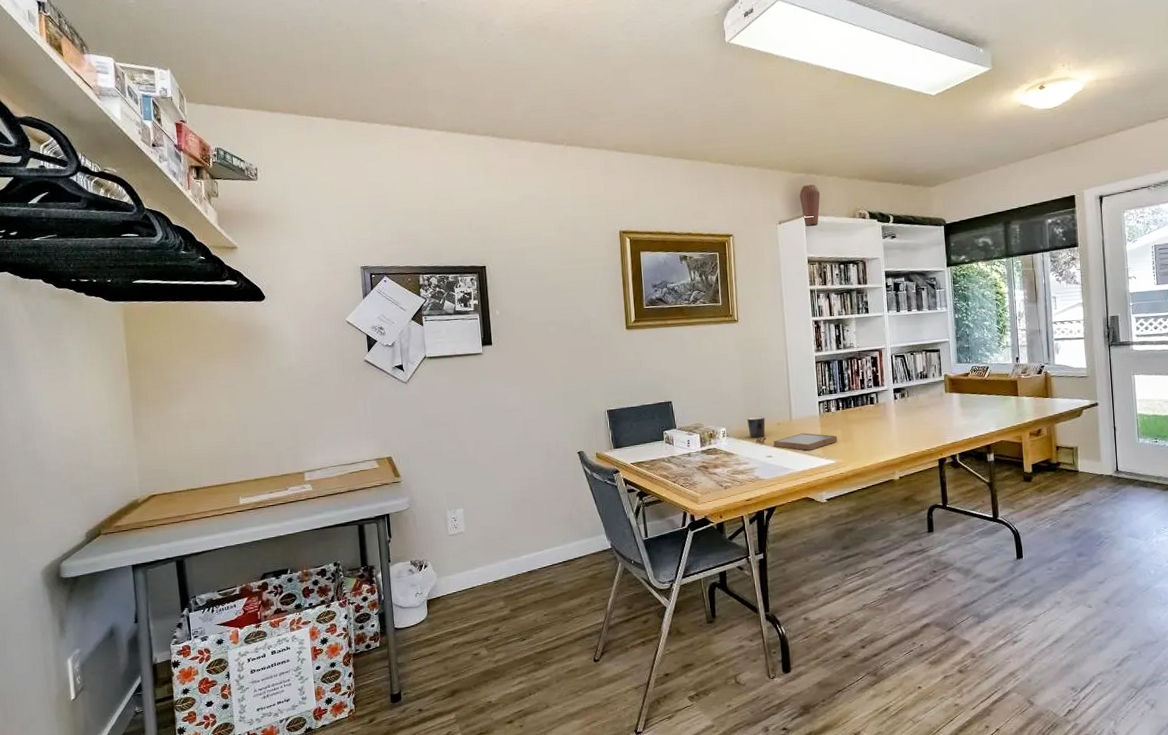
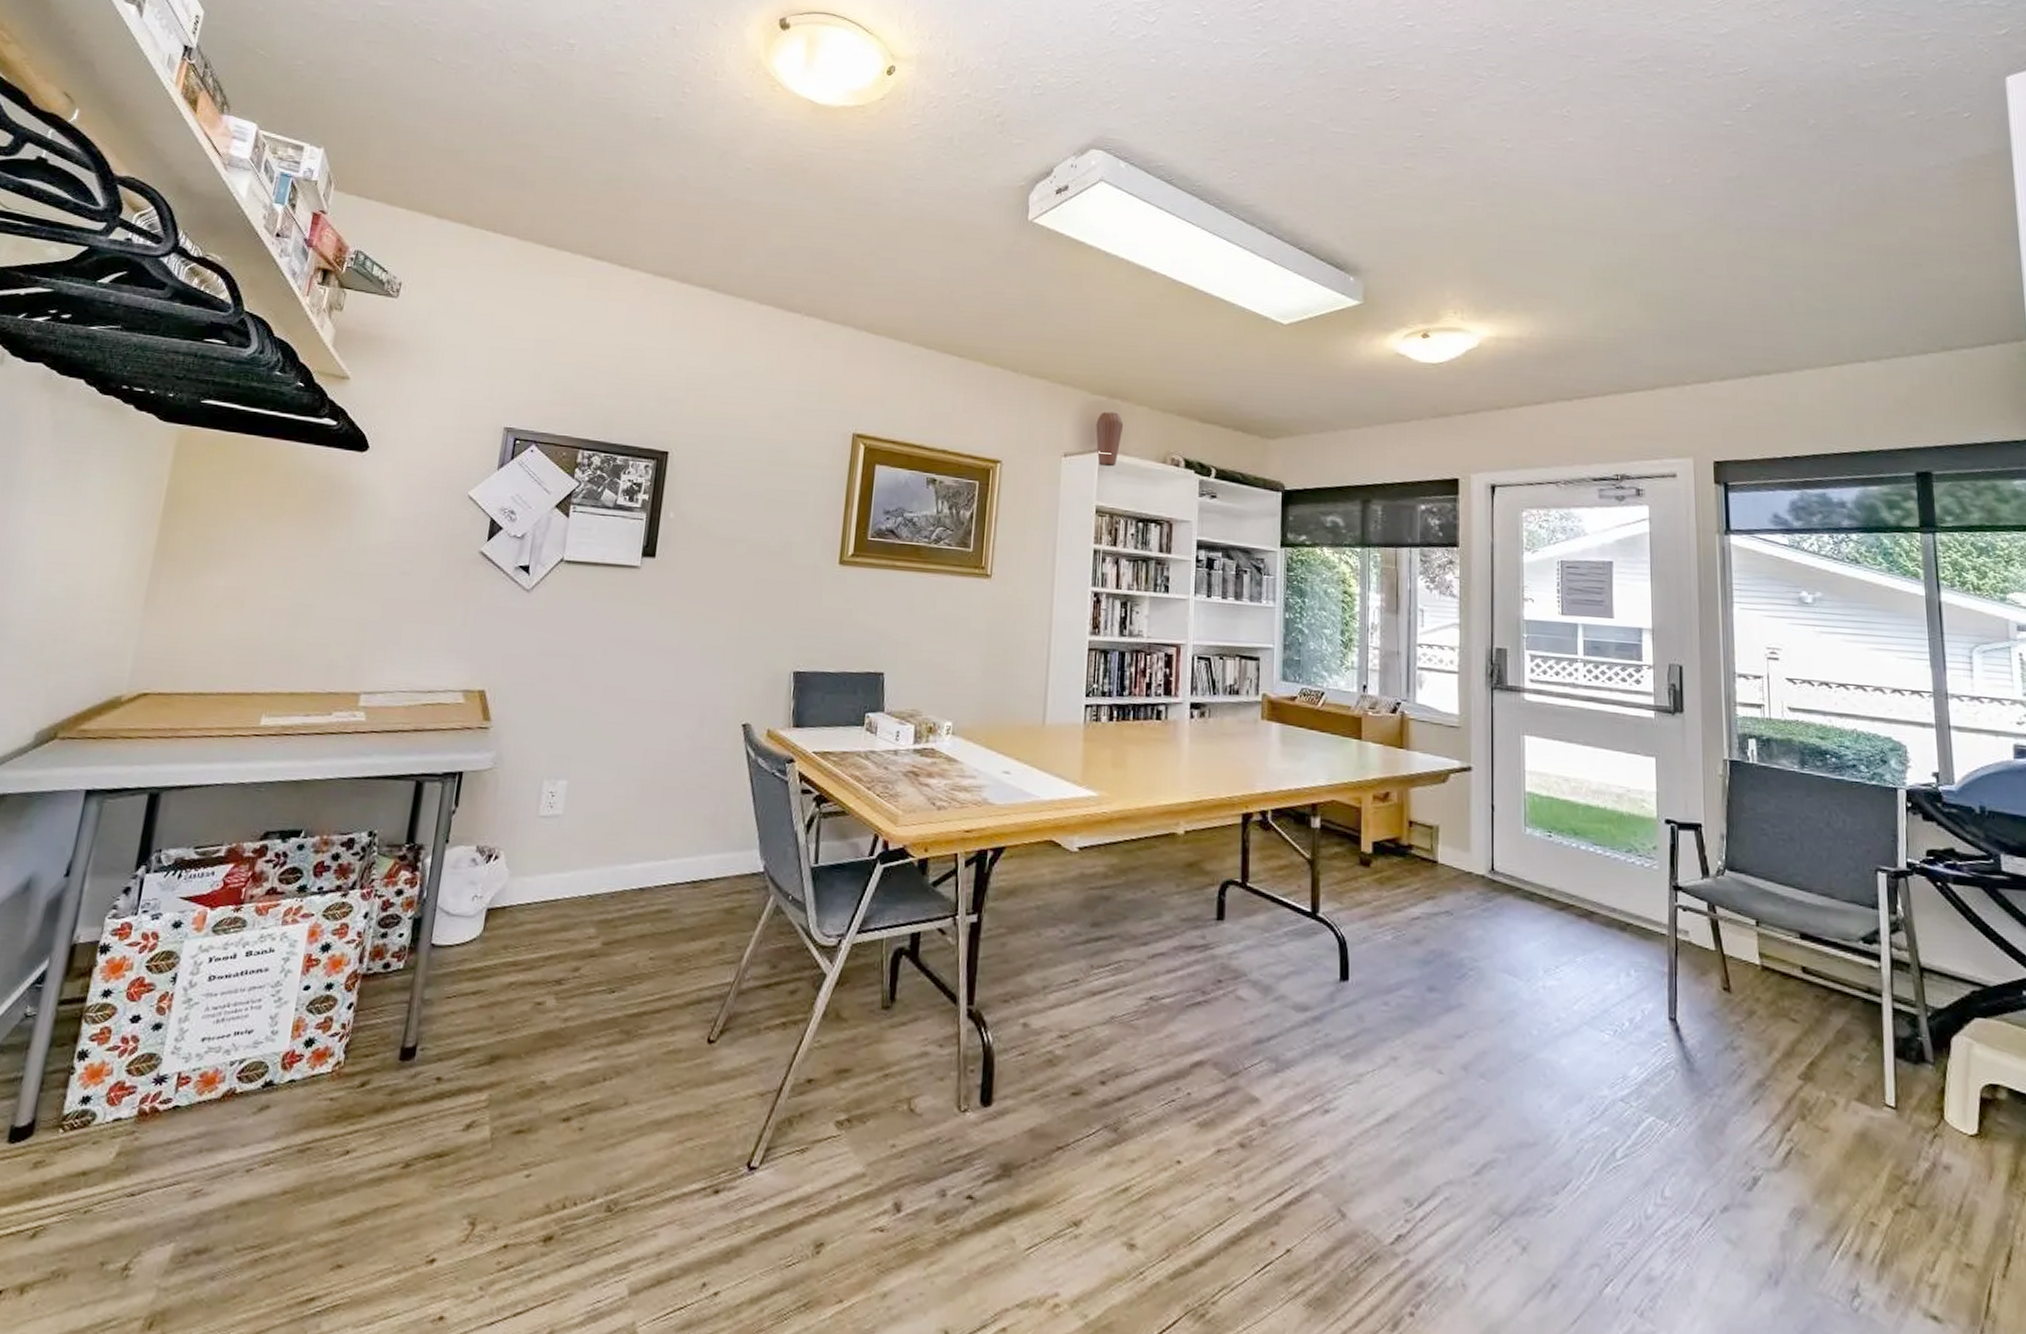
mug: present [747,416,766,441] -> none [983,712,1009,747]
puzzle: present [755,433,837,451] -> none [990,741,1104,773]

